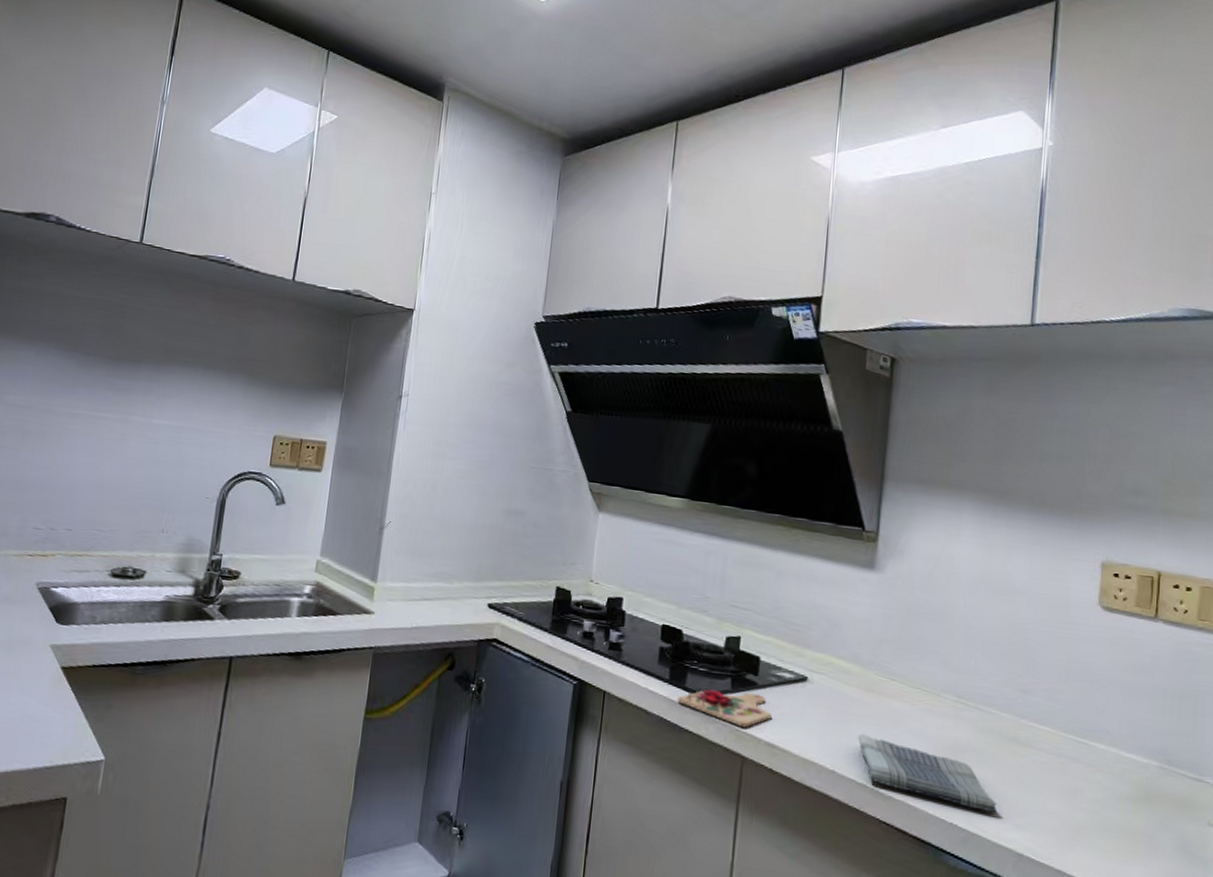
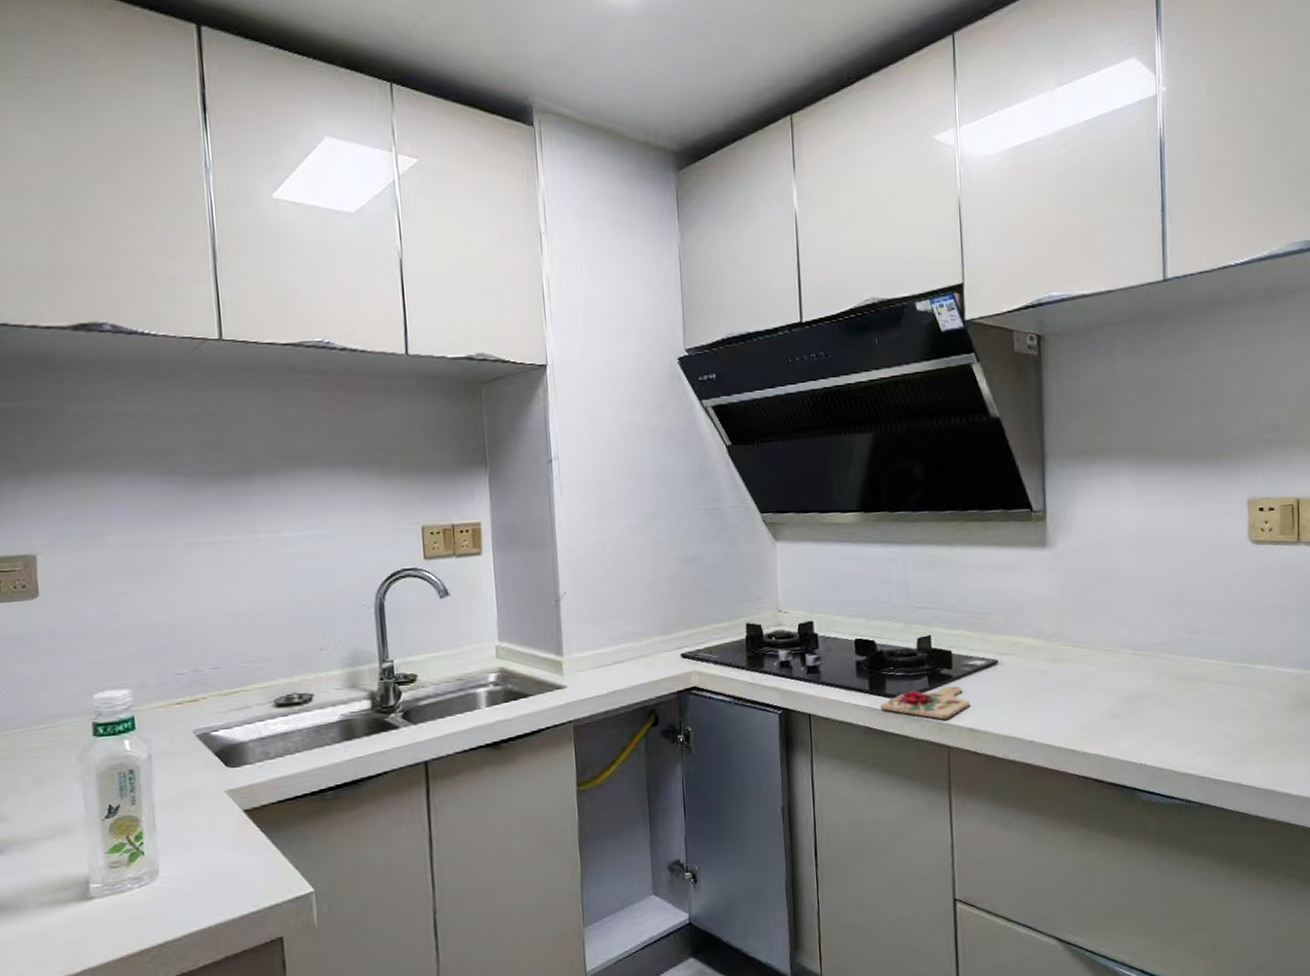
dish towel: present [858,734,998,814] -> none [1051,701,1179,747]

